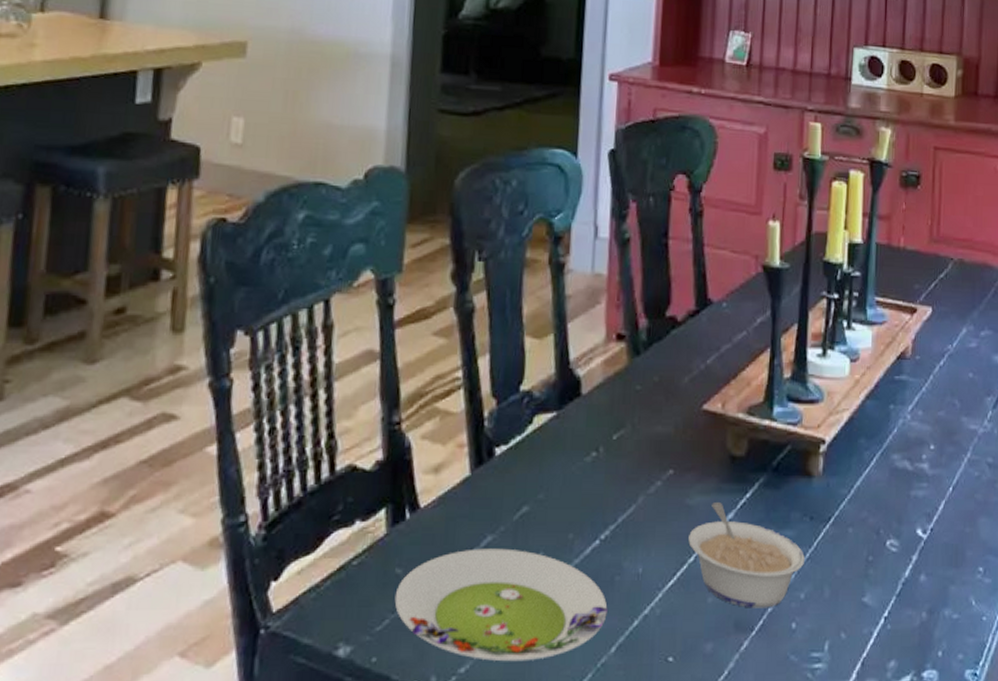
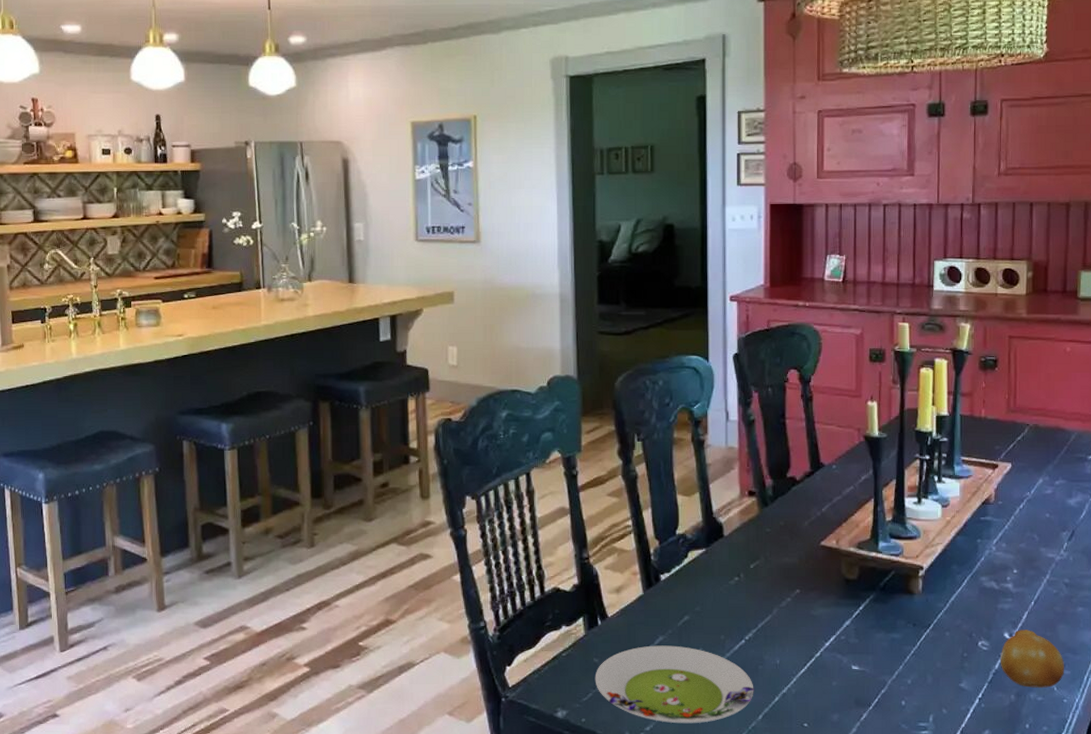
legume: present [688,502,806,608] -> none [815,613,911,690]
fruit: none [910,524,985,602] -> present [1000,629,1064,688]

